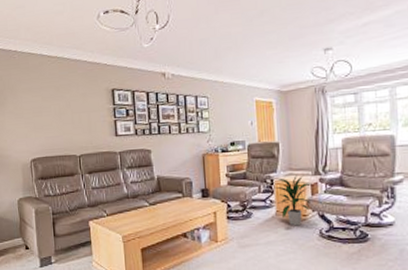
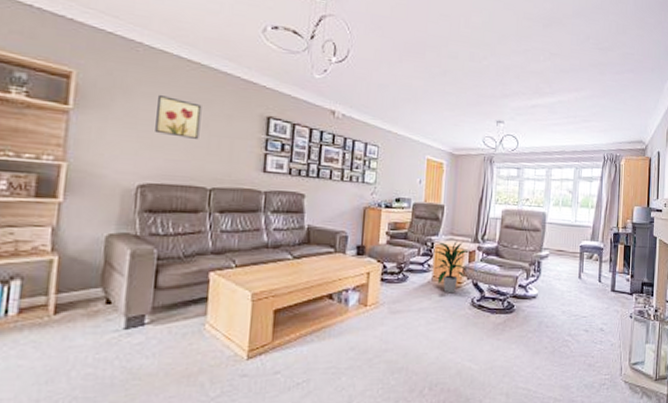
wall art: none [33,88,65,119] -> present [155,95,202,139]

